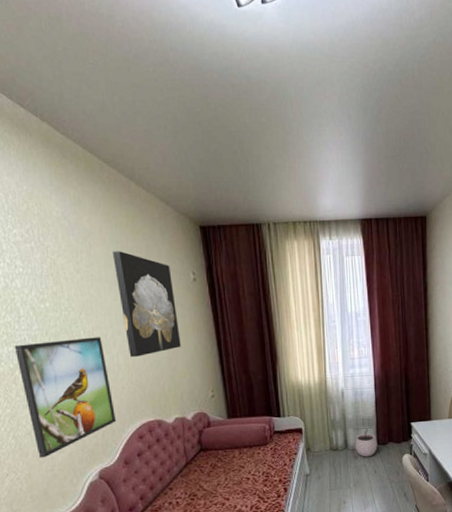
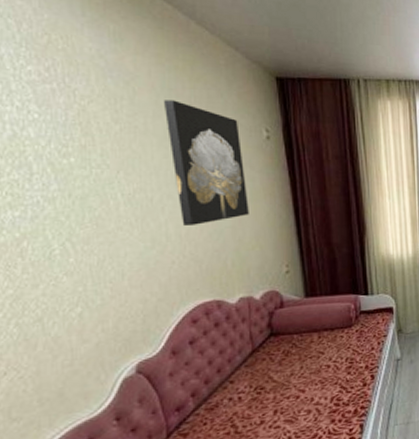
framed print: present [14,337,117,458] -> none [22,201,163,351]

